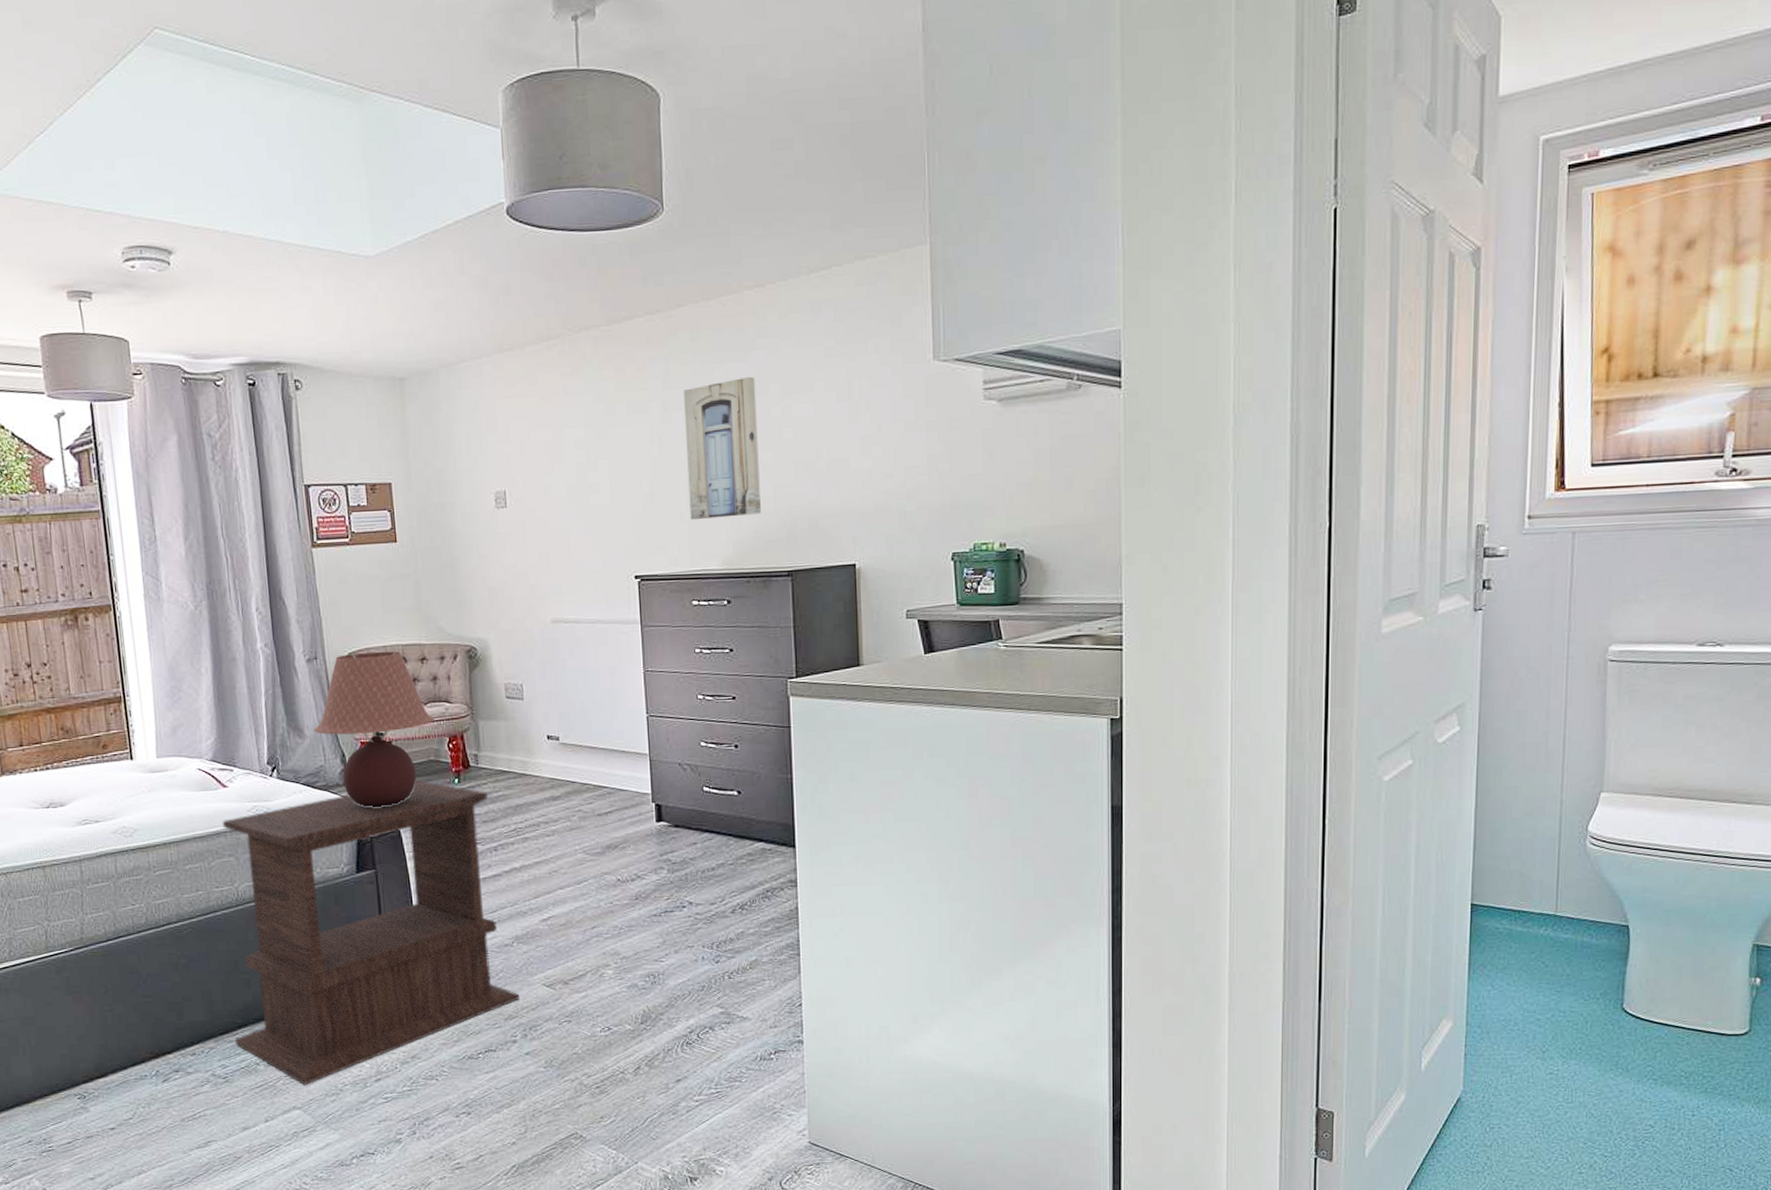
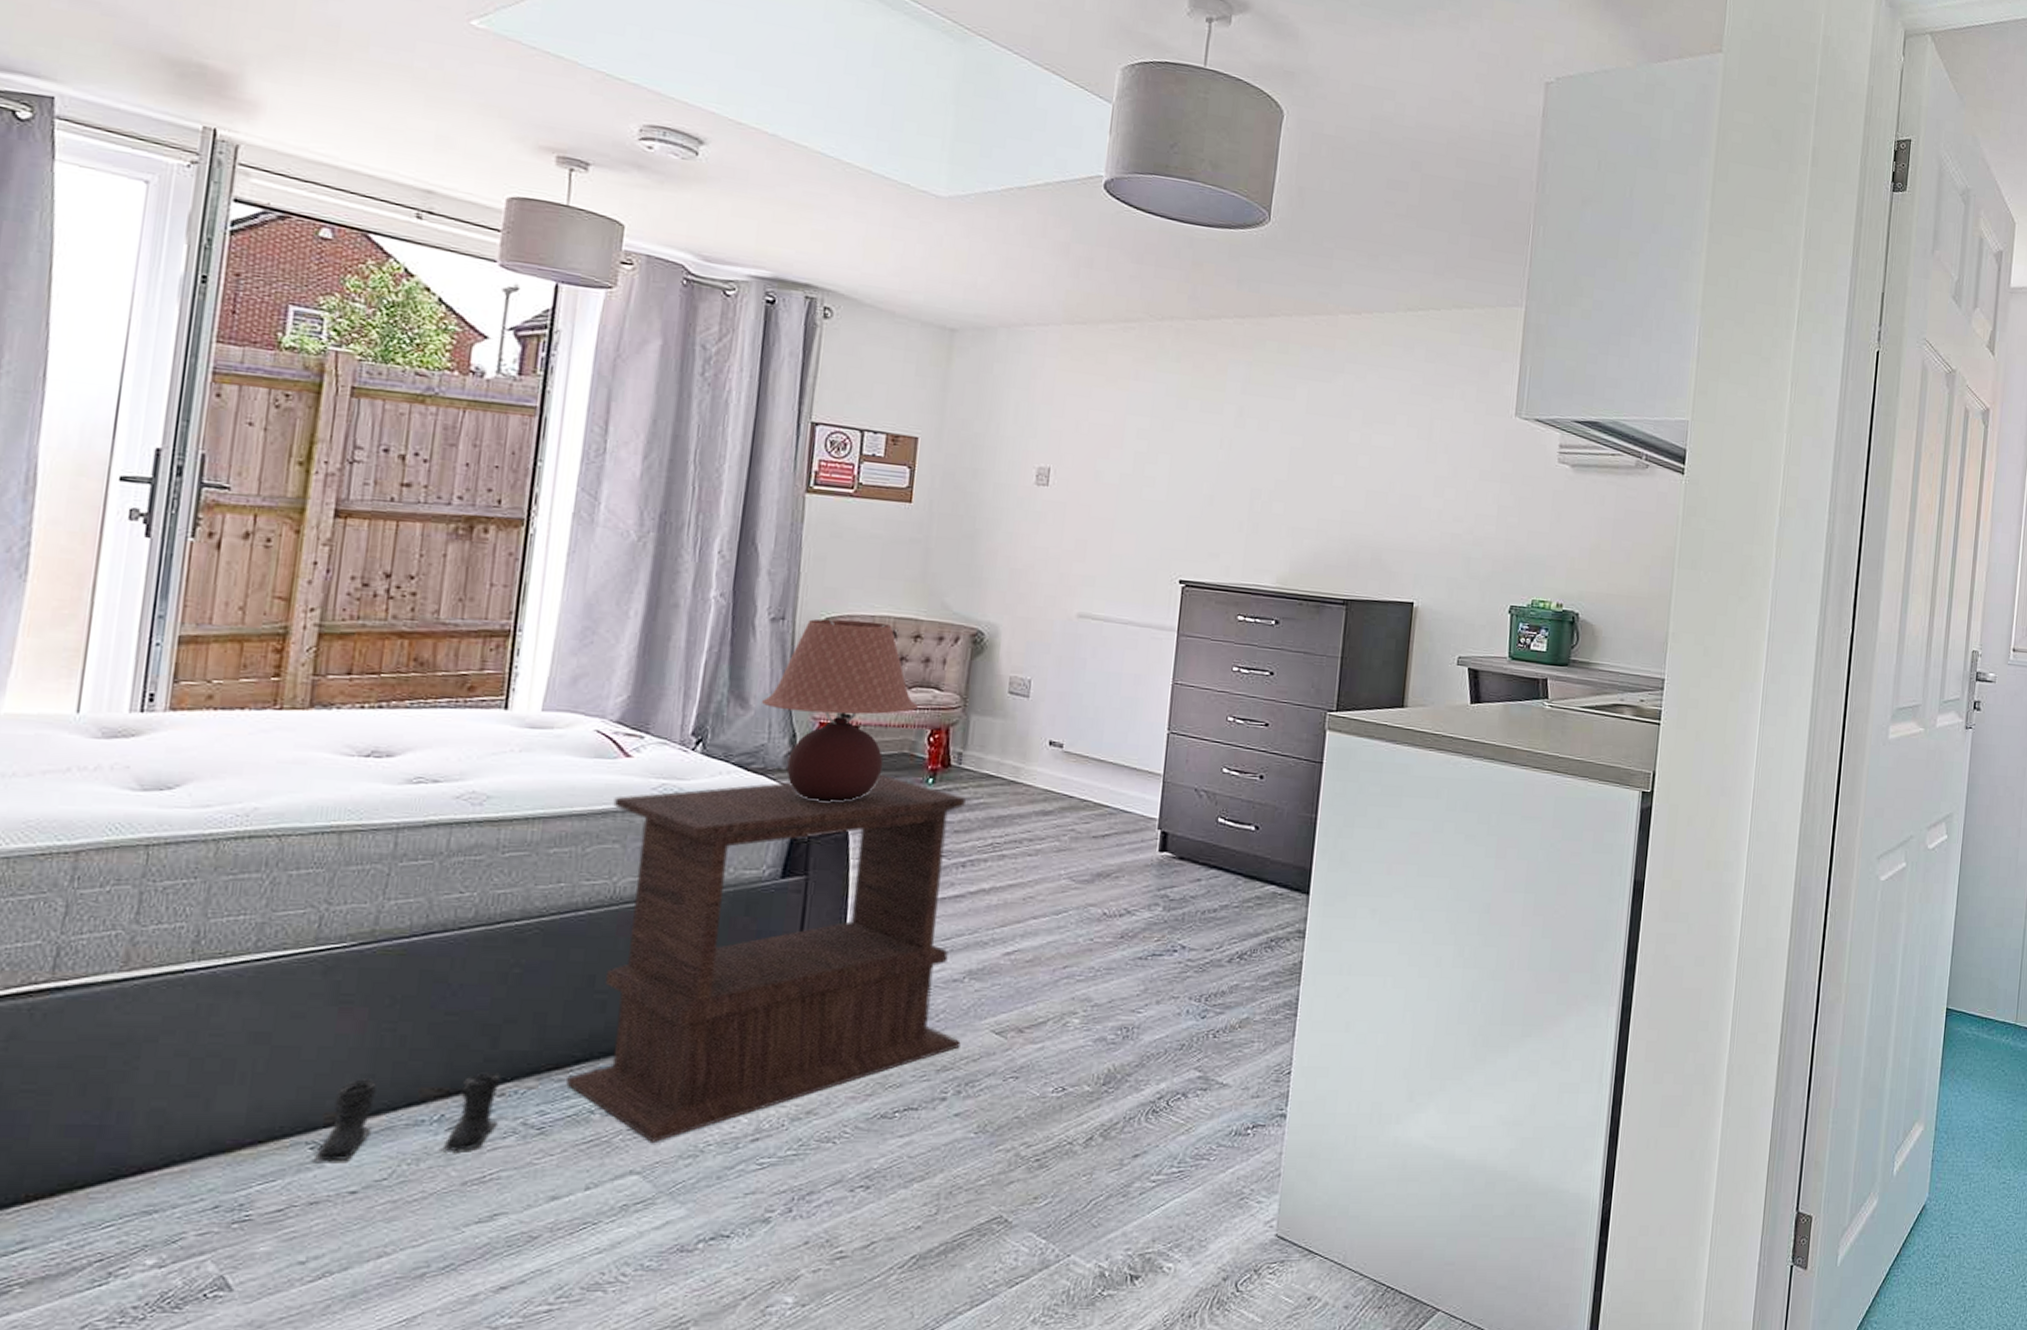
boots: none [82,1038,196,1108] -> present [314,1072,500,1162]
wall art: present [683,376,761,520] -> none [1249,397,1338,537]

